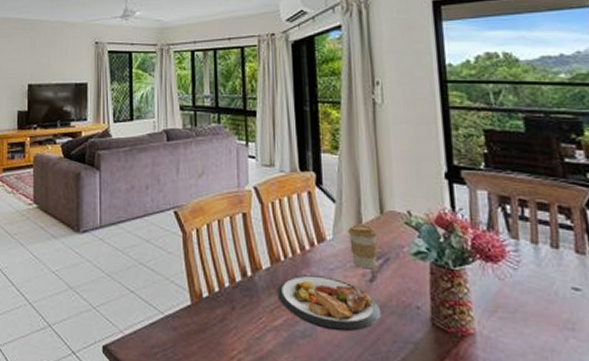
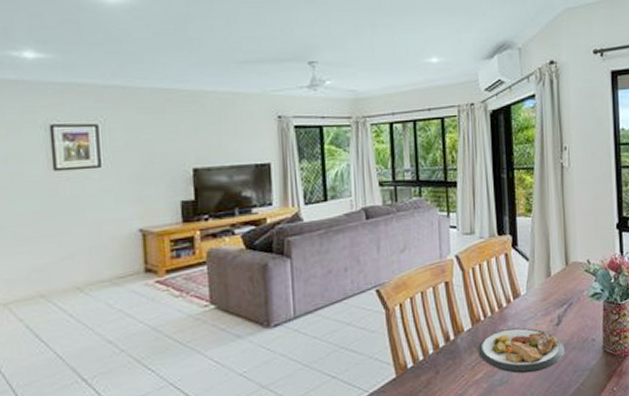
coffee cup: present [347,225,378,270] -> none [539,277,564,316]

